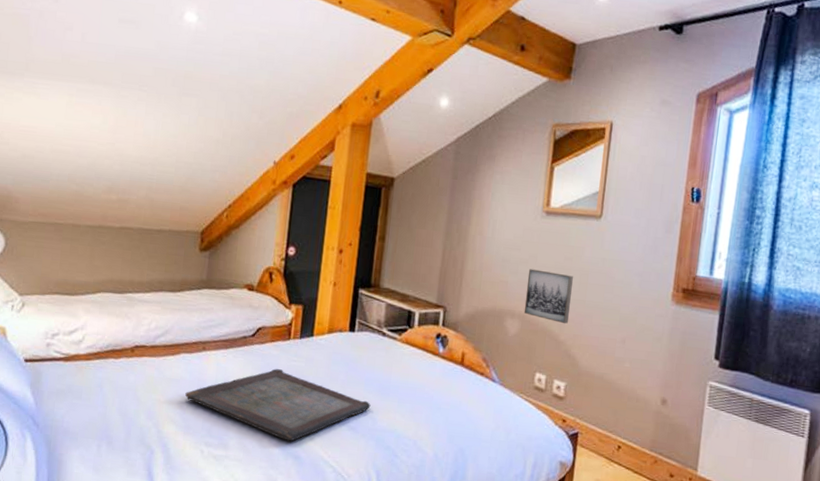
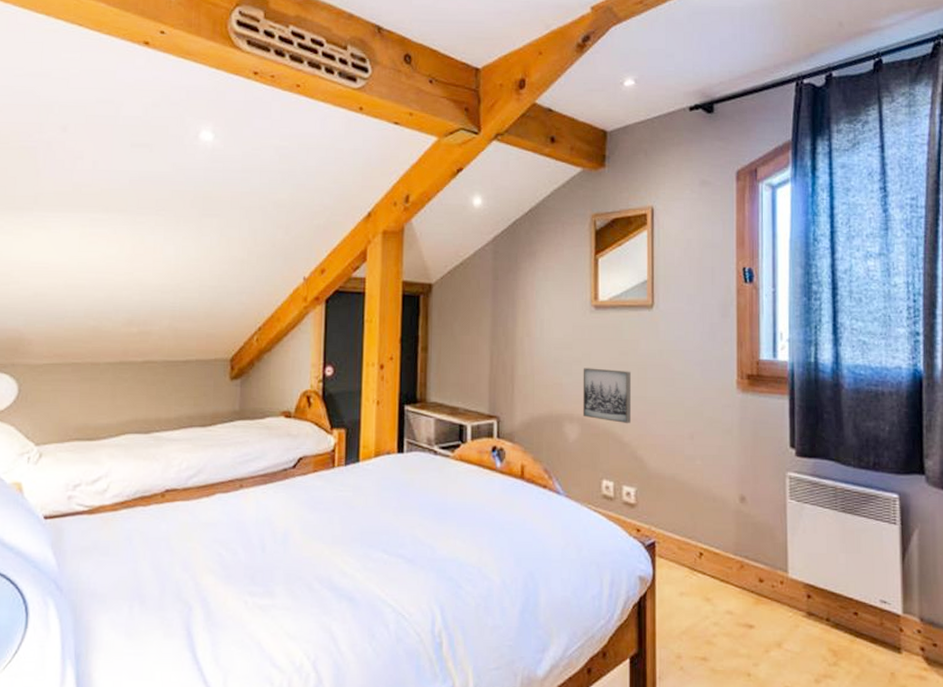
serving tray: present [185,369,371,442] -> none [223,501,428,582]

